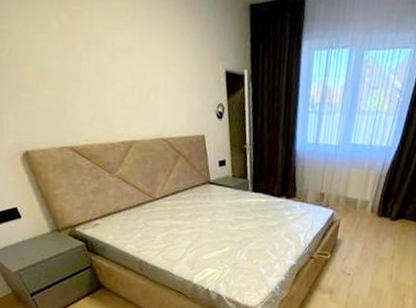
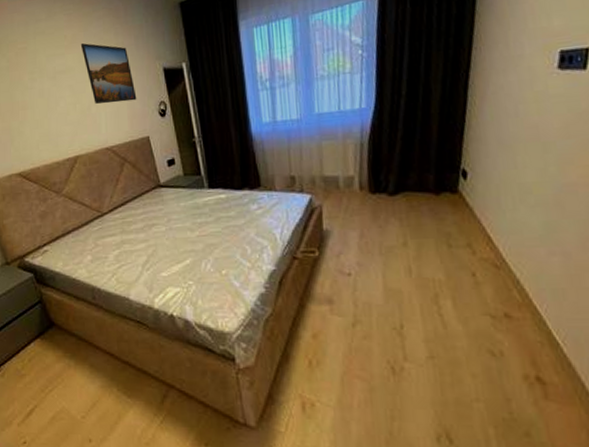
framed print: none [143,23,197,97] -> present [80,43,137,104]

